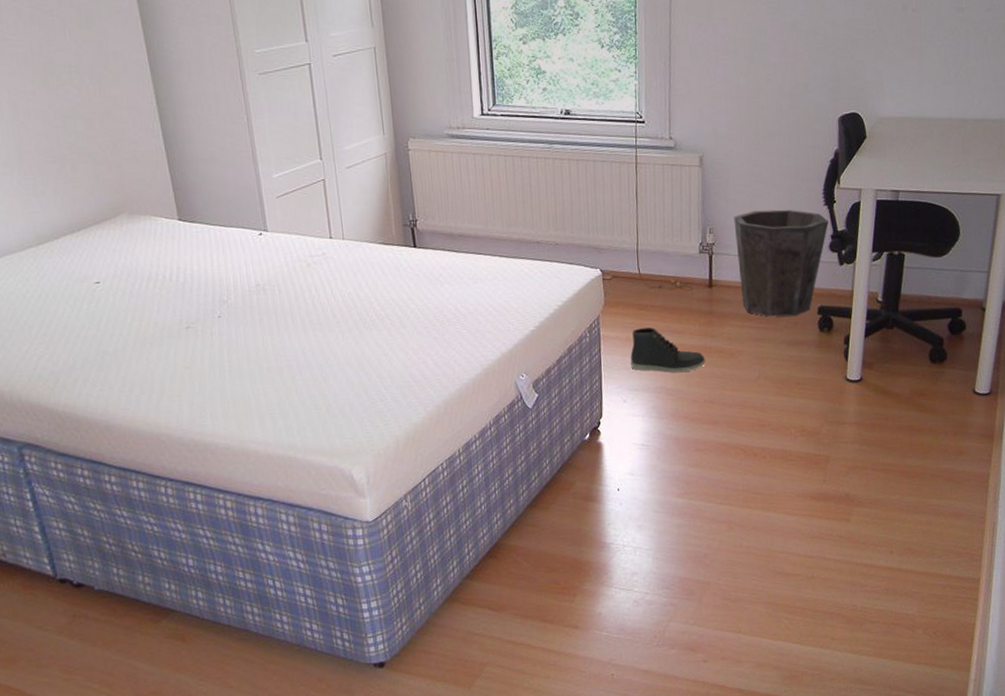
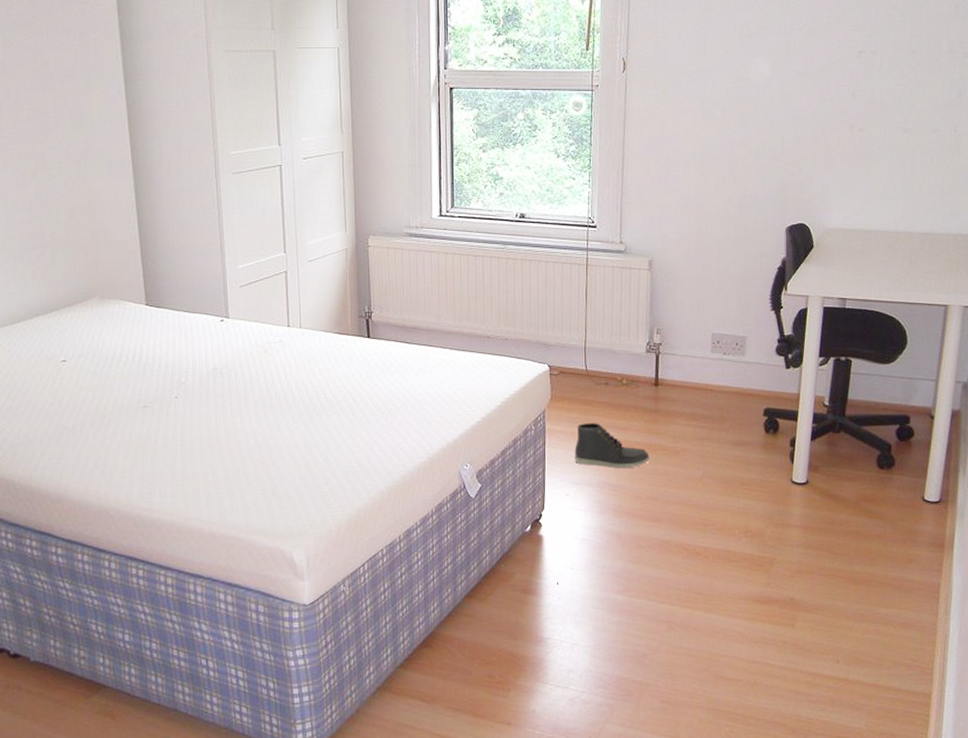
waste bin: present [734,209,828,317] -> none [681,313,775,417]

